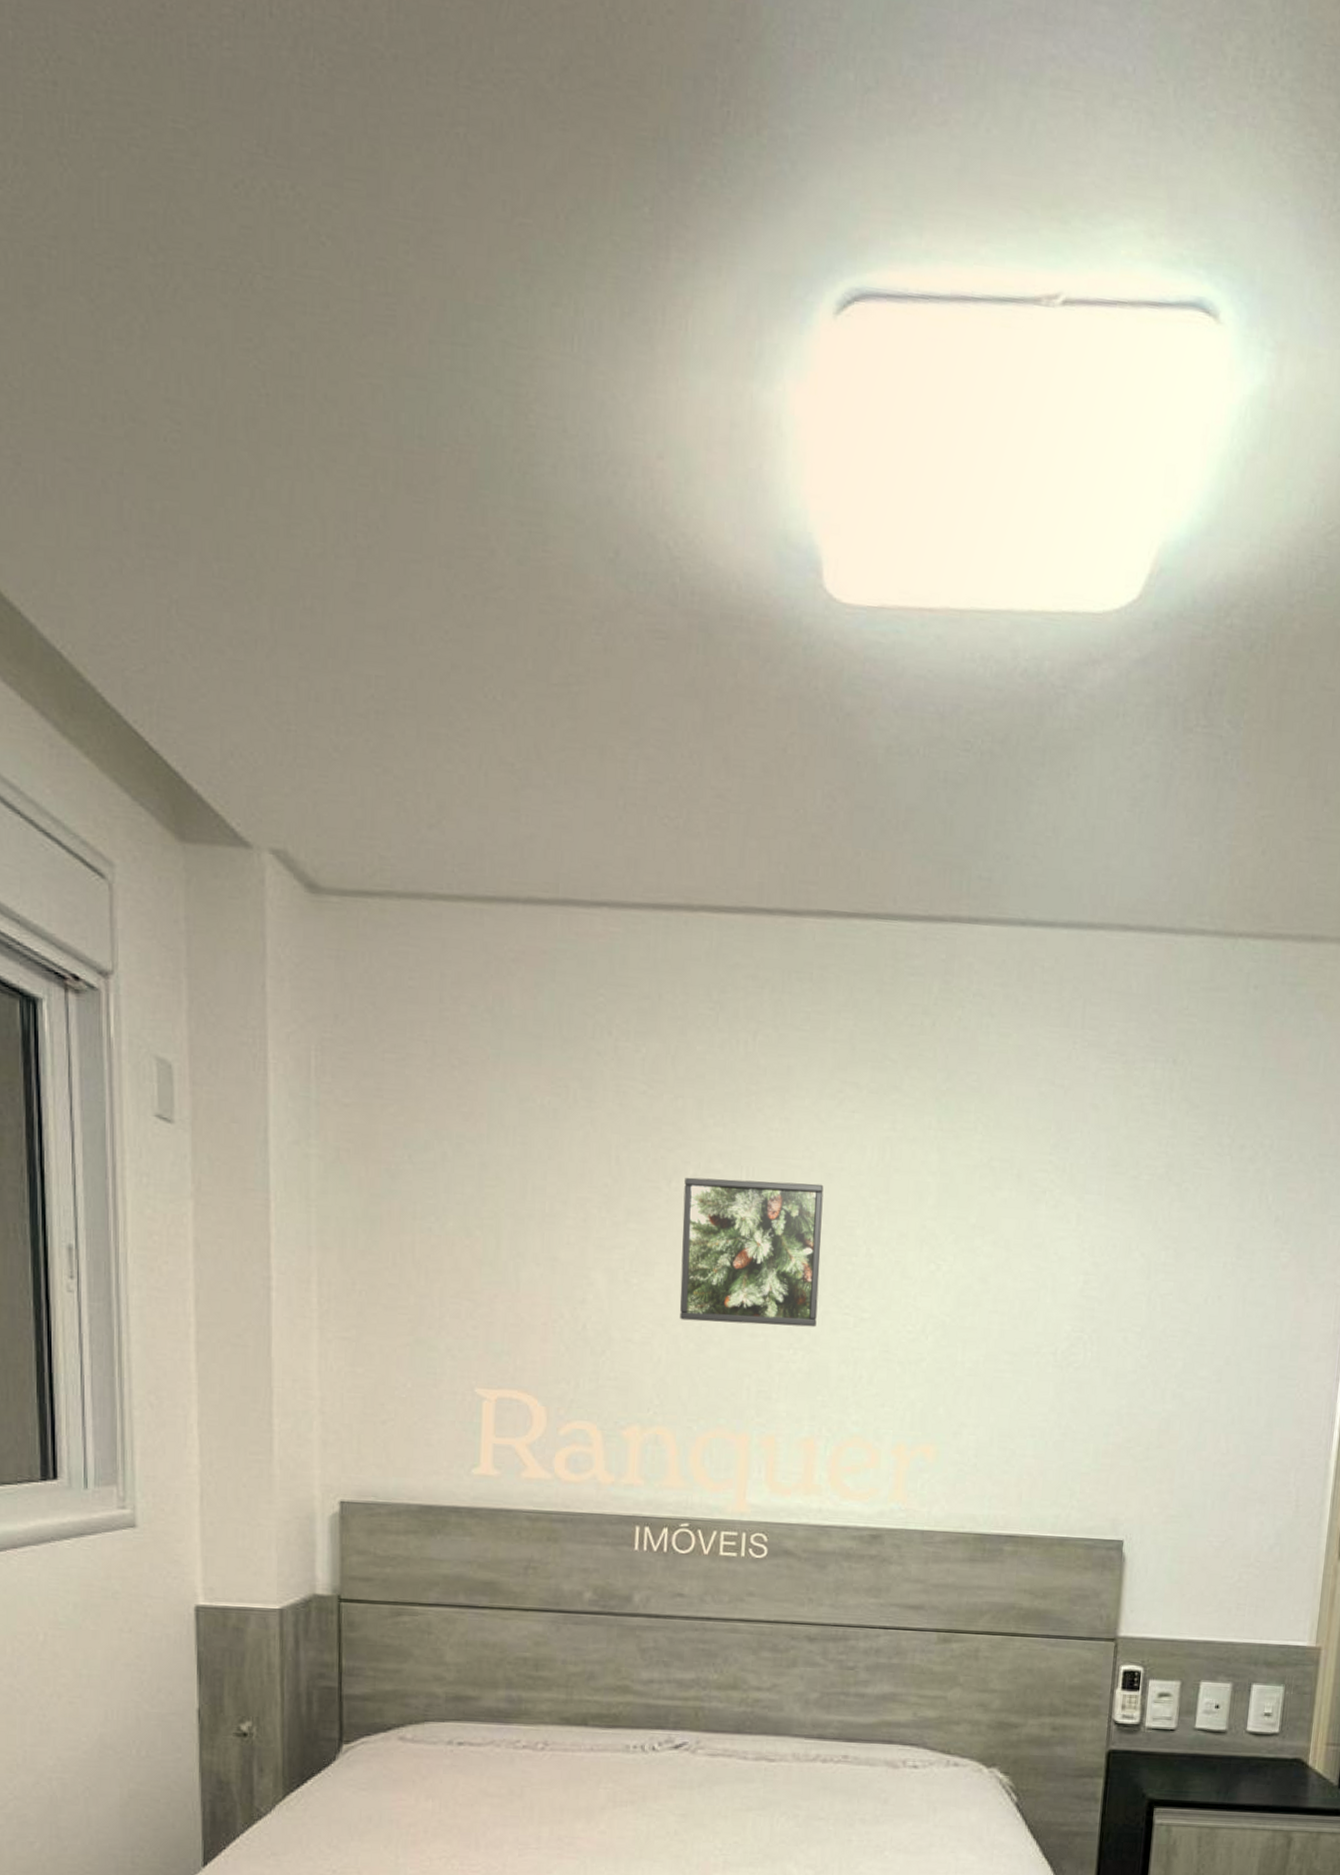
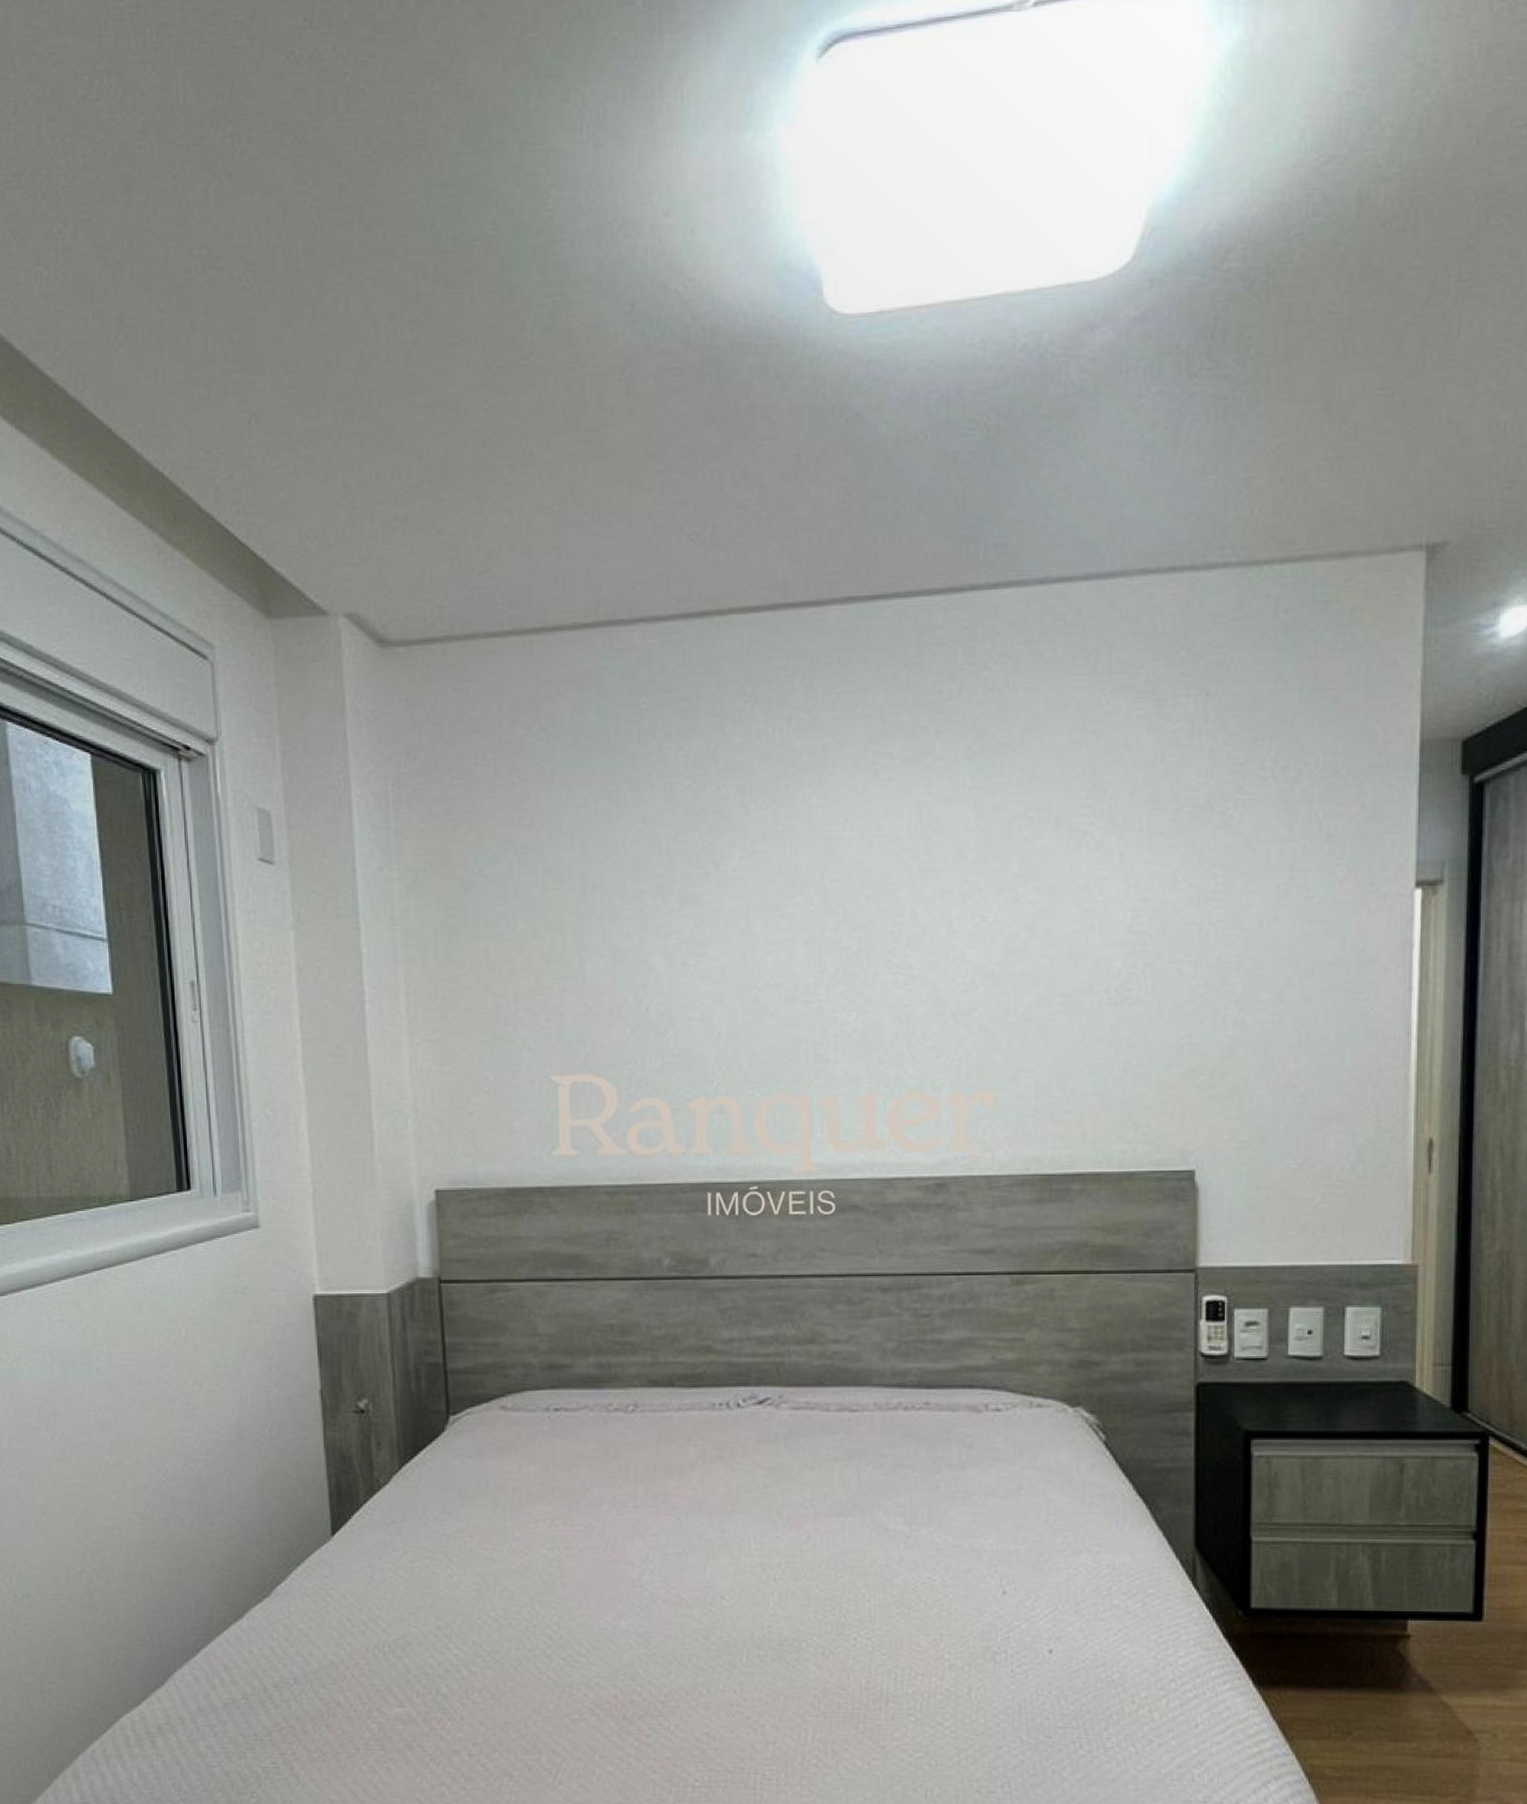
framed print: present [680,1177,824,1327] -> none [732,852,867,994]

